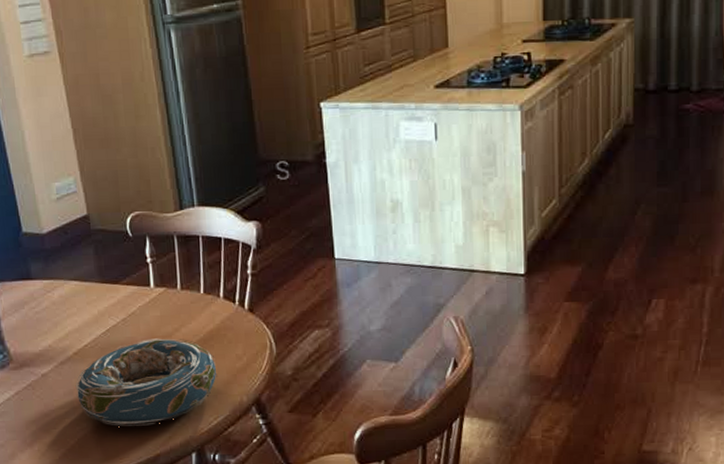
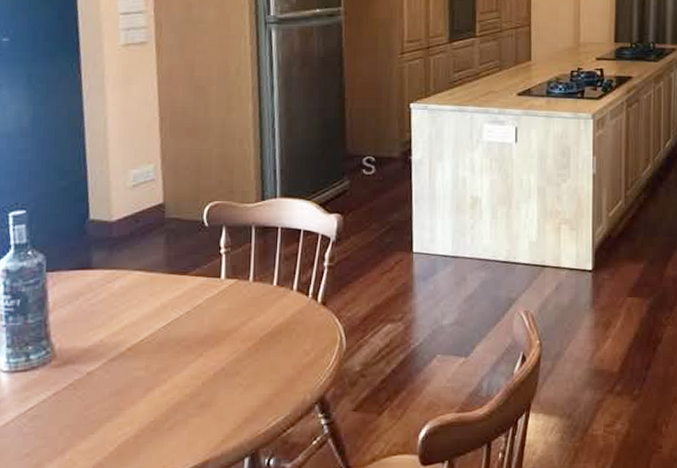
decorative bowl: present [75,338,217,426] -> none [123,333,282,430]

